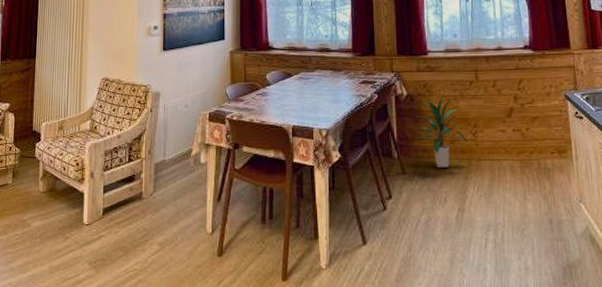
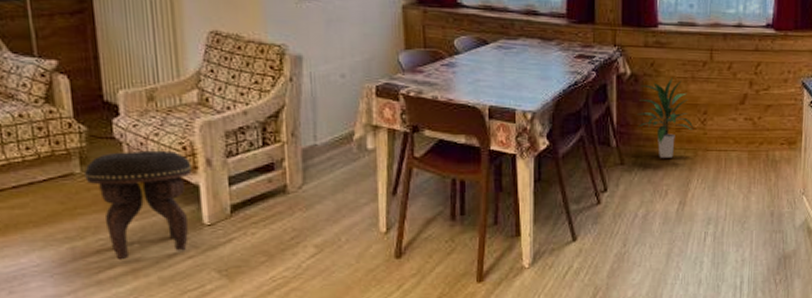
footstool: none [14,166,81,252] -> present [84,150,192,260]

